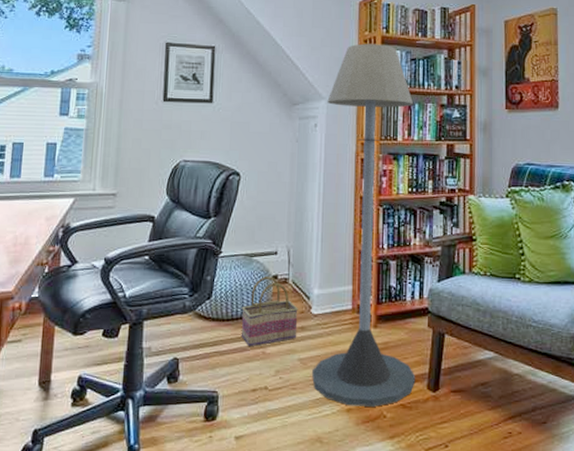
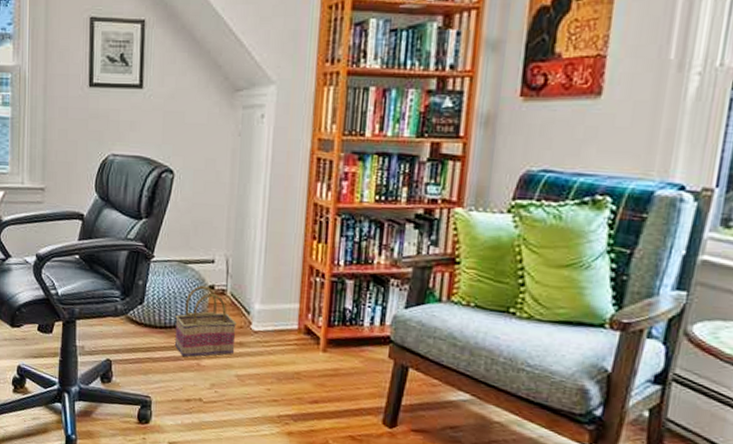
floor lamp: present [312,43,416,407] -> none [250,10,391,434]

